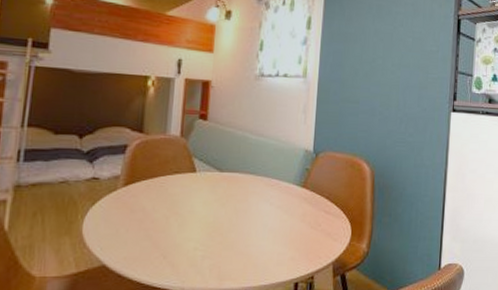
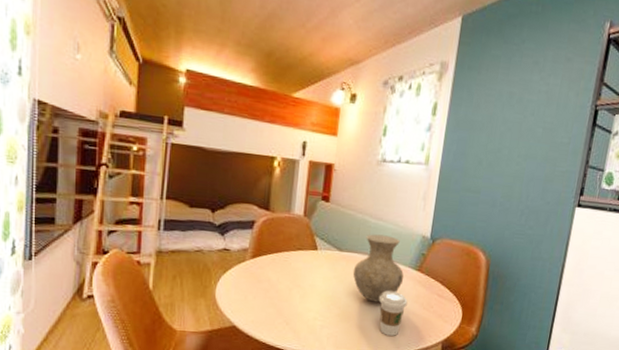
vase: none [234,151,289,225] -> present [352,234,404,303]
coffee cup: none [264,211,294,261] -> present [379,291,408,336]

